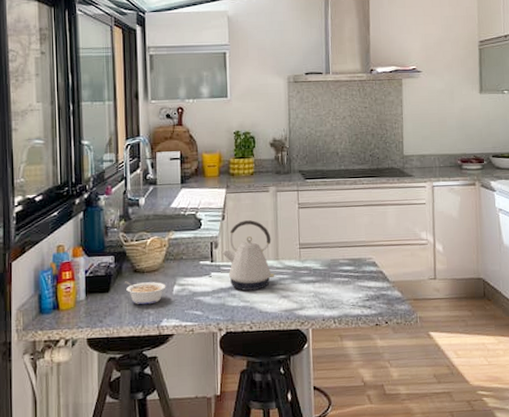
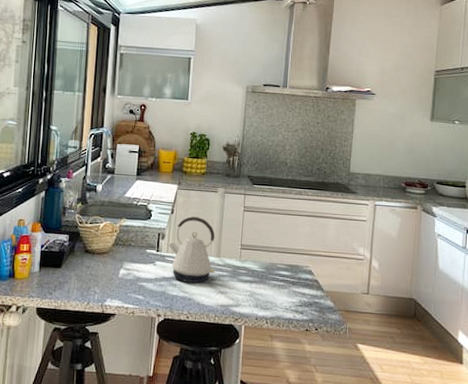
legume: present [125,281,166,305] -> none [76,259,113,284]

